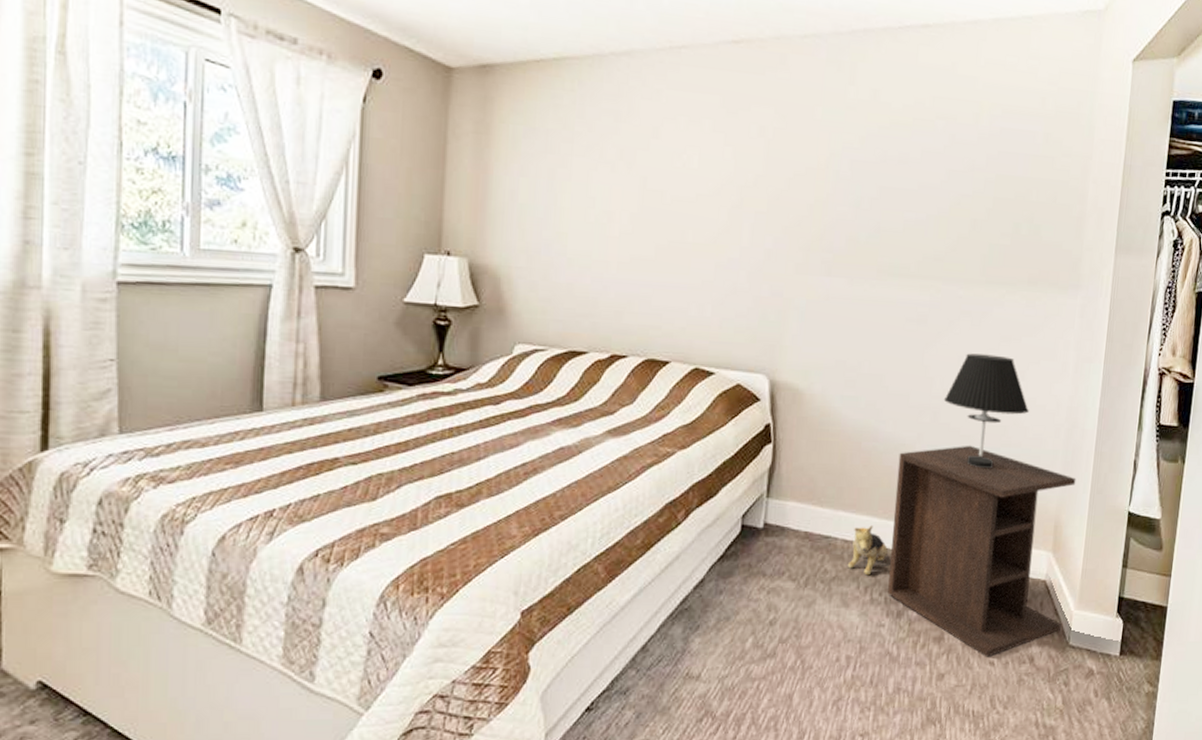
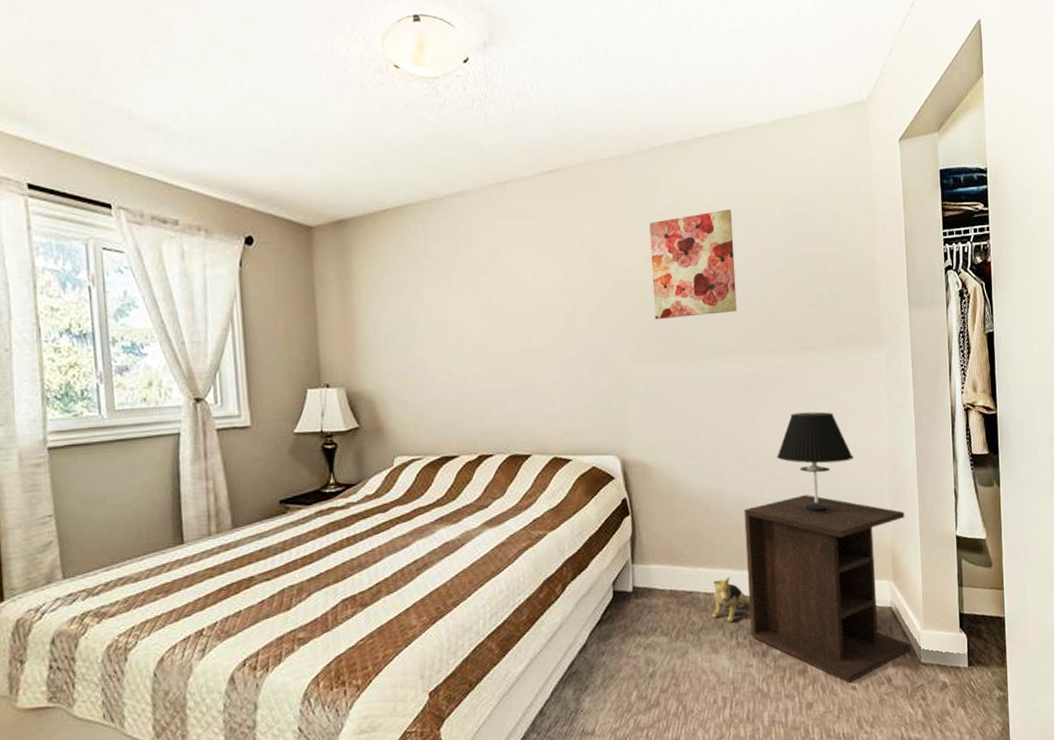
wall art: none [829,112,934,231] -> present [649,209,737,320]

